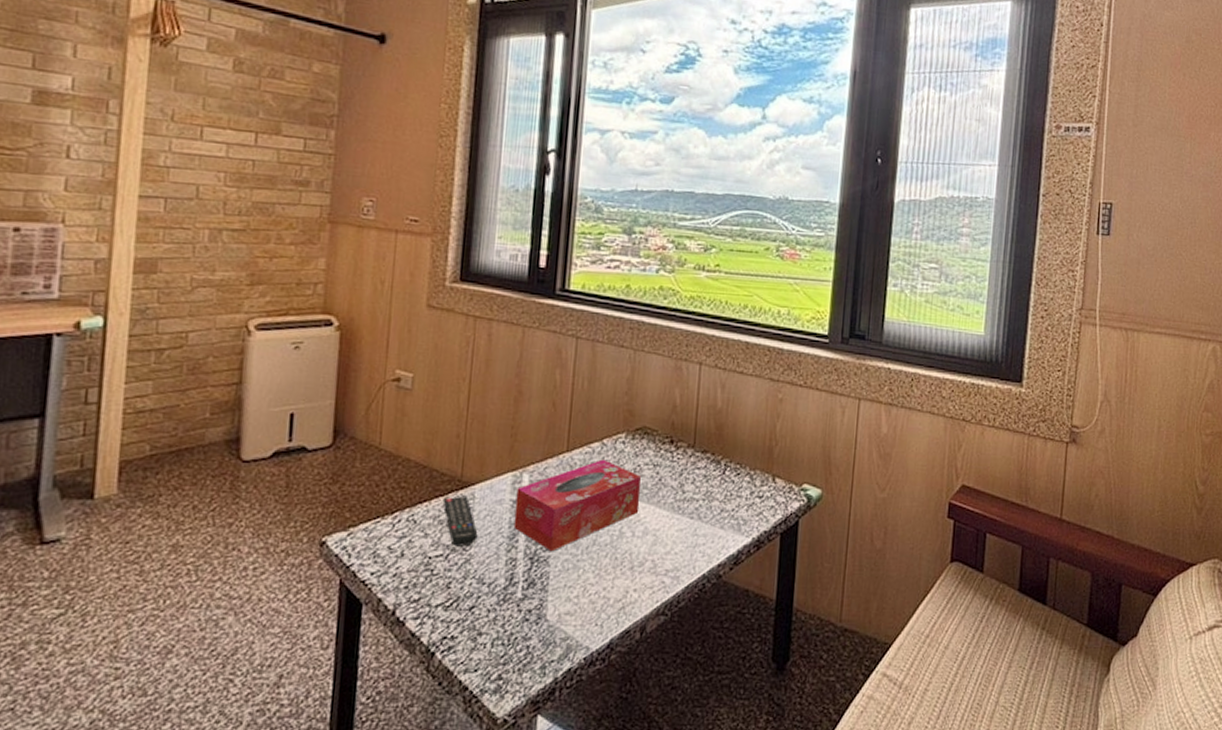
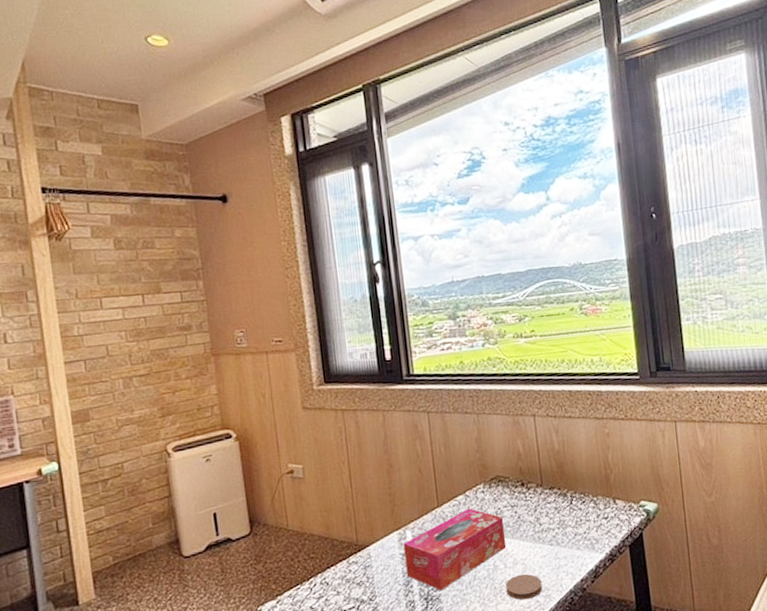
remote control: present [442,495,478,547] -> none [346,556,380,599]
coaster: none [628,547,673,578] -> present [506,573,543,600]

